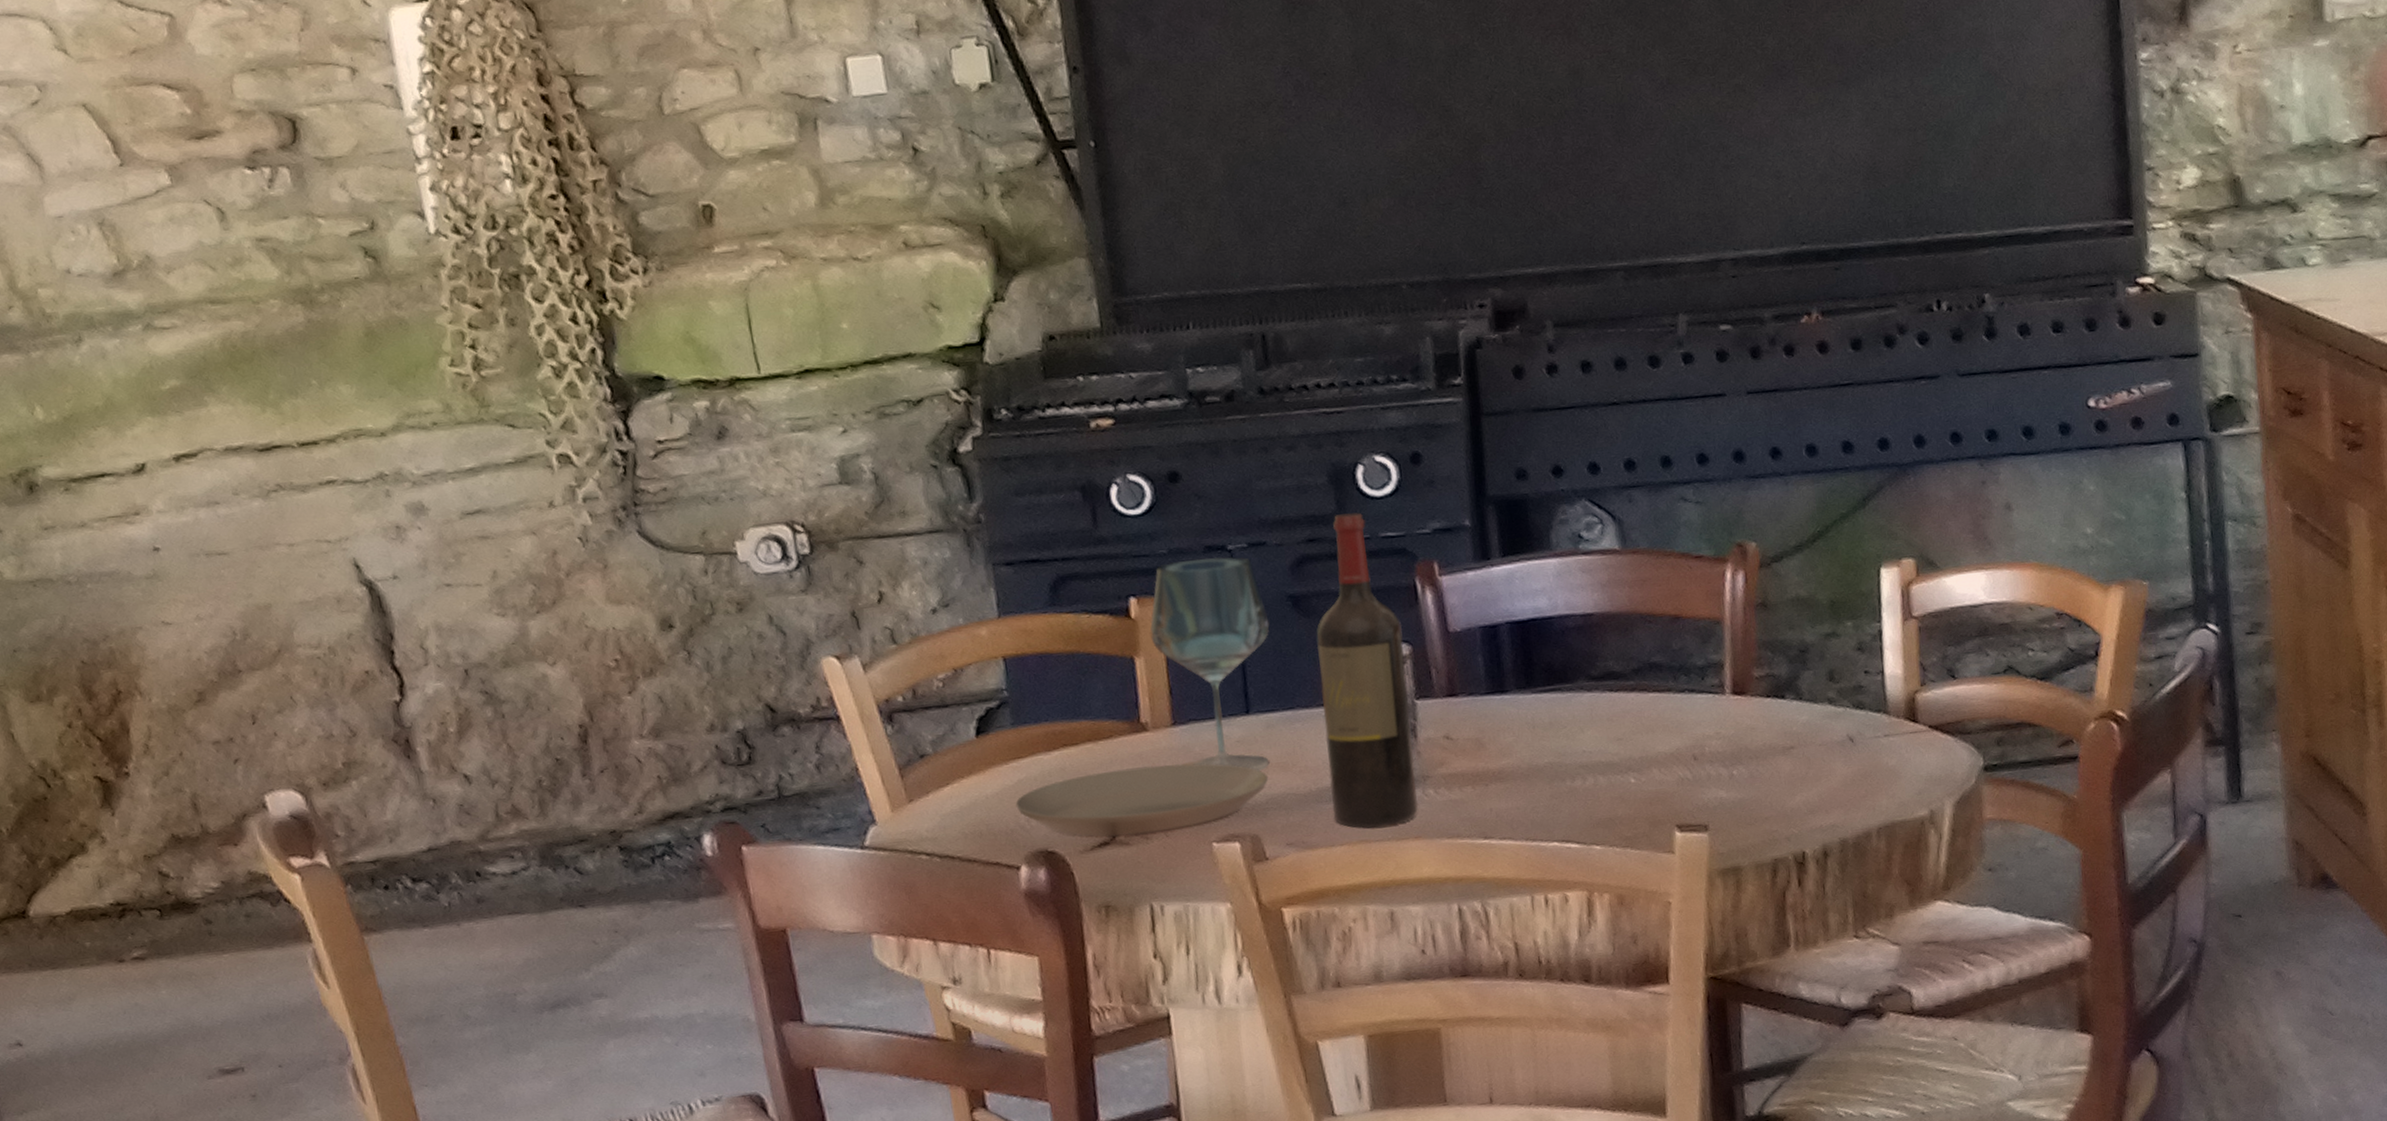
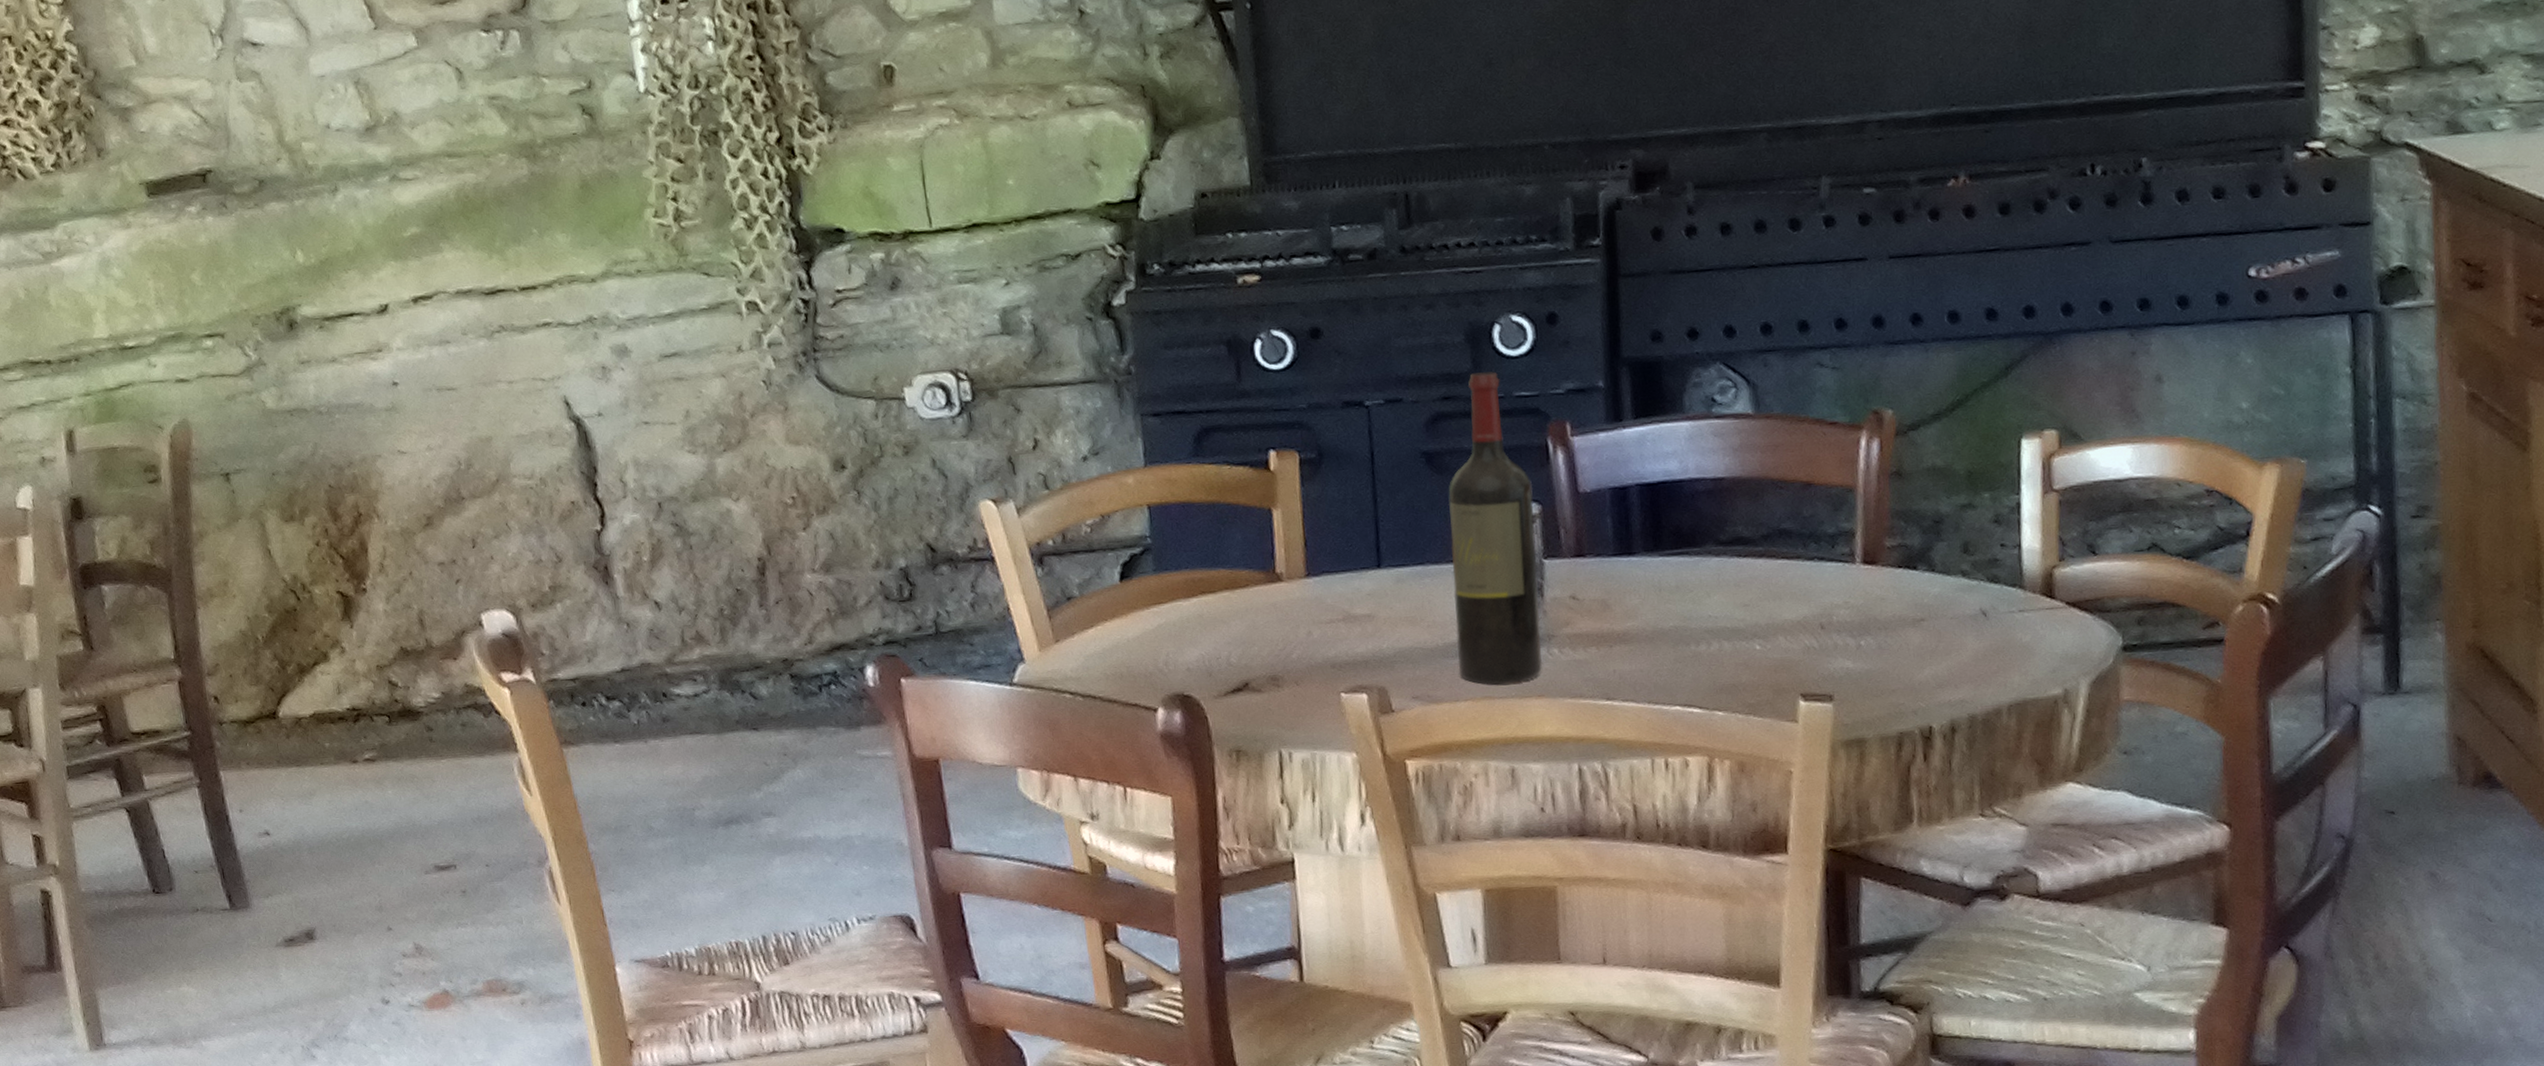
plate: present [1015,763,1269,837] -> none [1155,615,1397,683]
wine glass: present [1150,556,1270,771] -> none [1287,412,1403,624]

